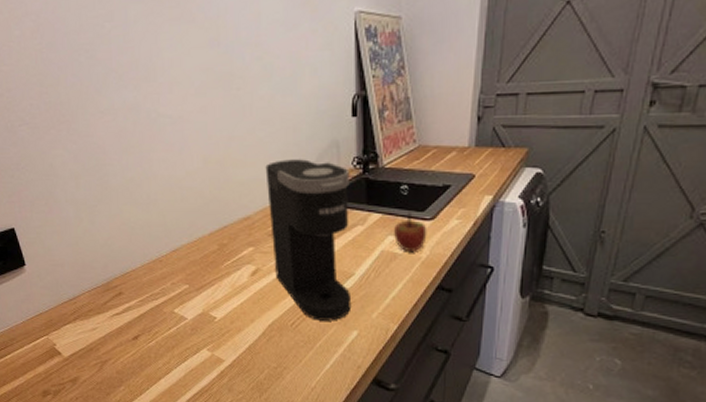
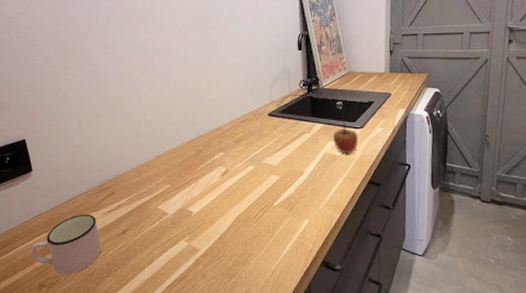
mug: none [31,316,111,382] -> present [31,214,102,274]
coffee maker: present [265,159,352,321] -> none [233,82,303,212]

